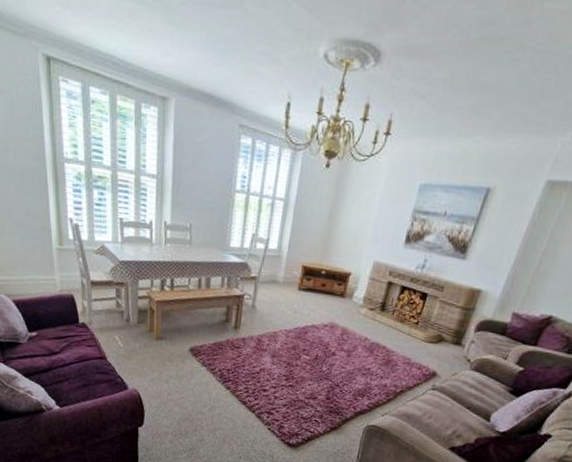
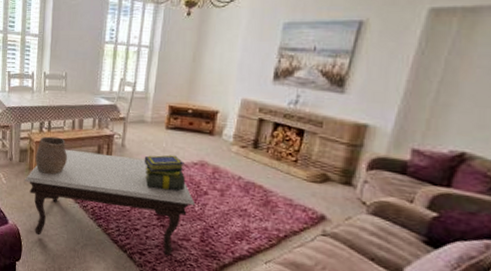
coffee table: none [145,309,323,413] -> present [25,149,195,255]
ceramic pot: none [156,295,194,337] -> present [35,136,68,175]
stack of books: none [274,316,315,352] -> present [144,155,185,191]

